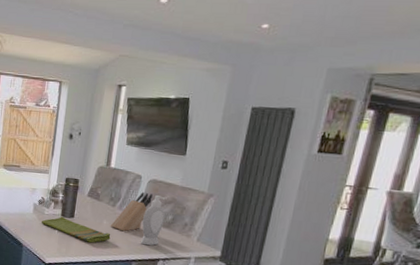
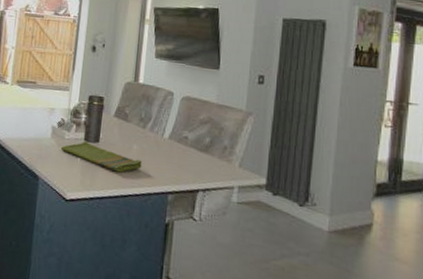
knife block: present [110,191,153,232] -> none [141,110,187,158]
soap bottle: present [141,195,166,246] -> none [177,114,202,174]

